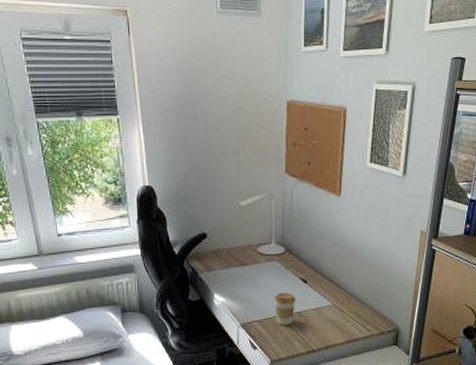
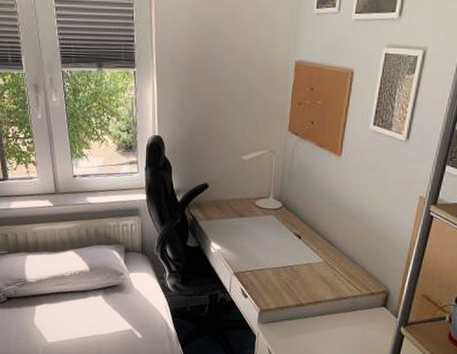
coffee cup: present [274,293,296,326] -> none [268,246,289,278]

